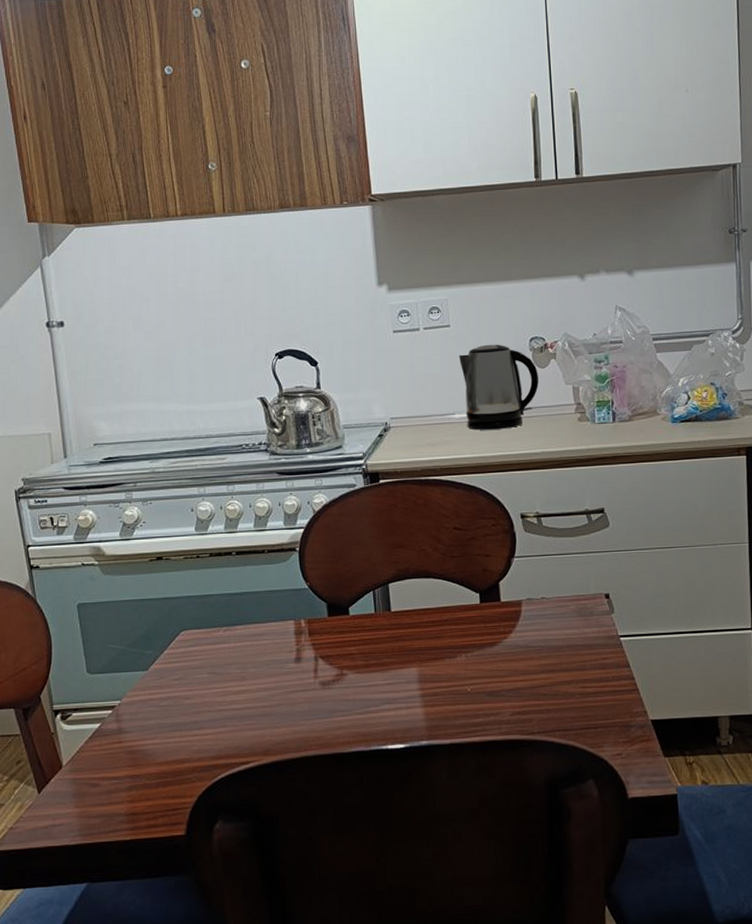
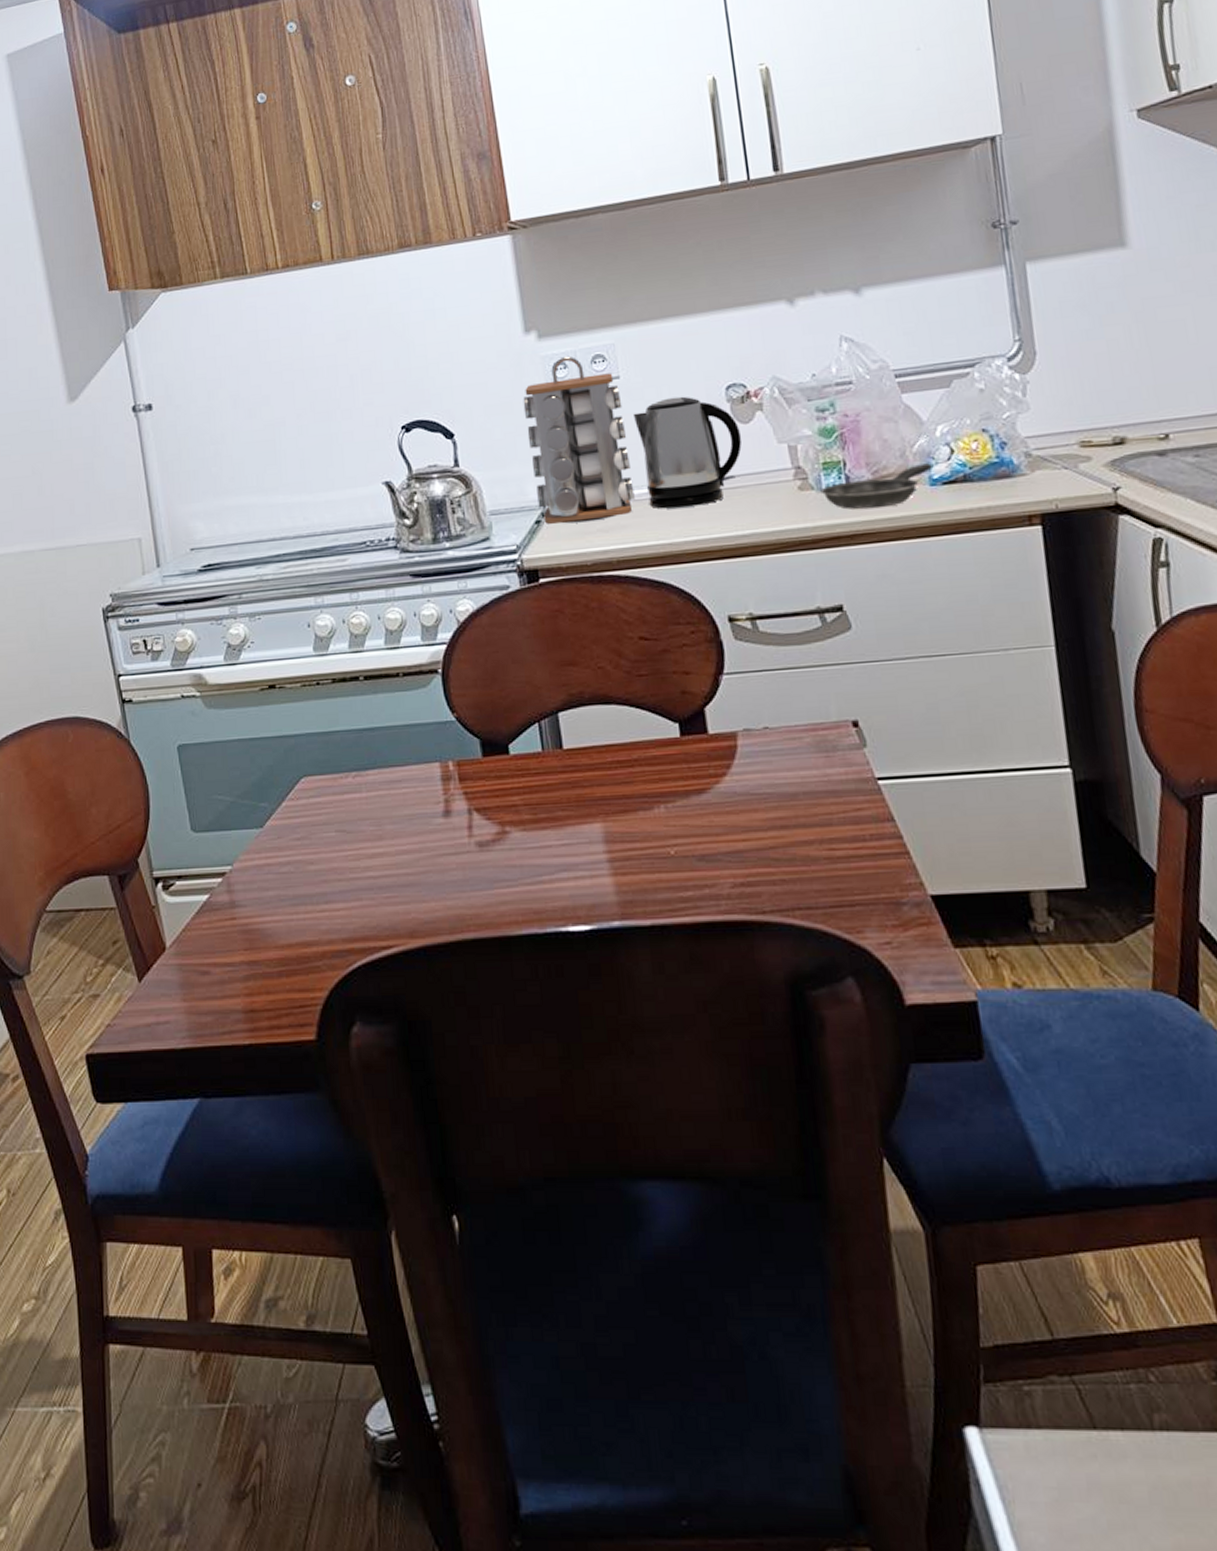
spice rack: none [374,306,456,438] -> present [523,356,635,524]
frying pan: none [594,406,674,438] -> present [820,463,932,510]

